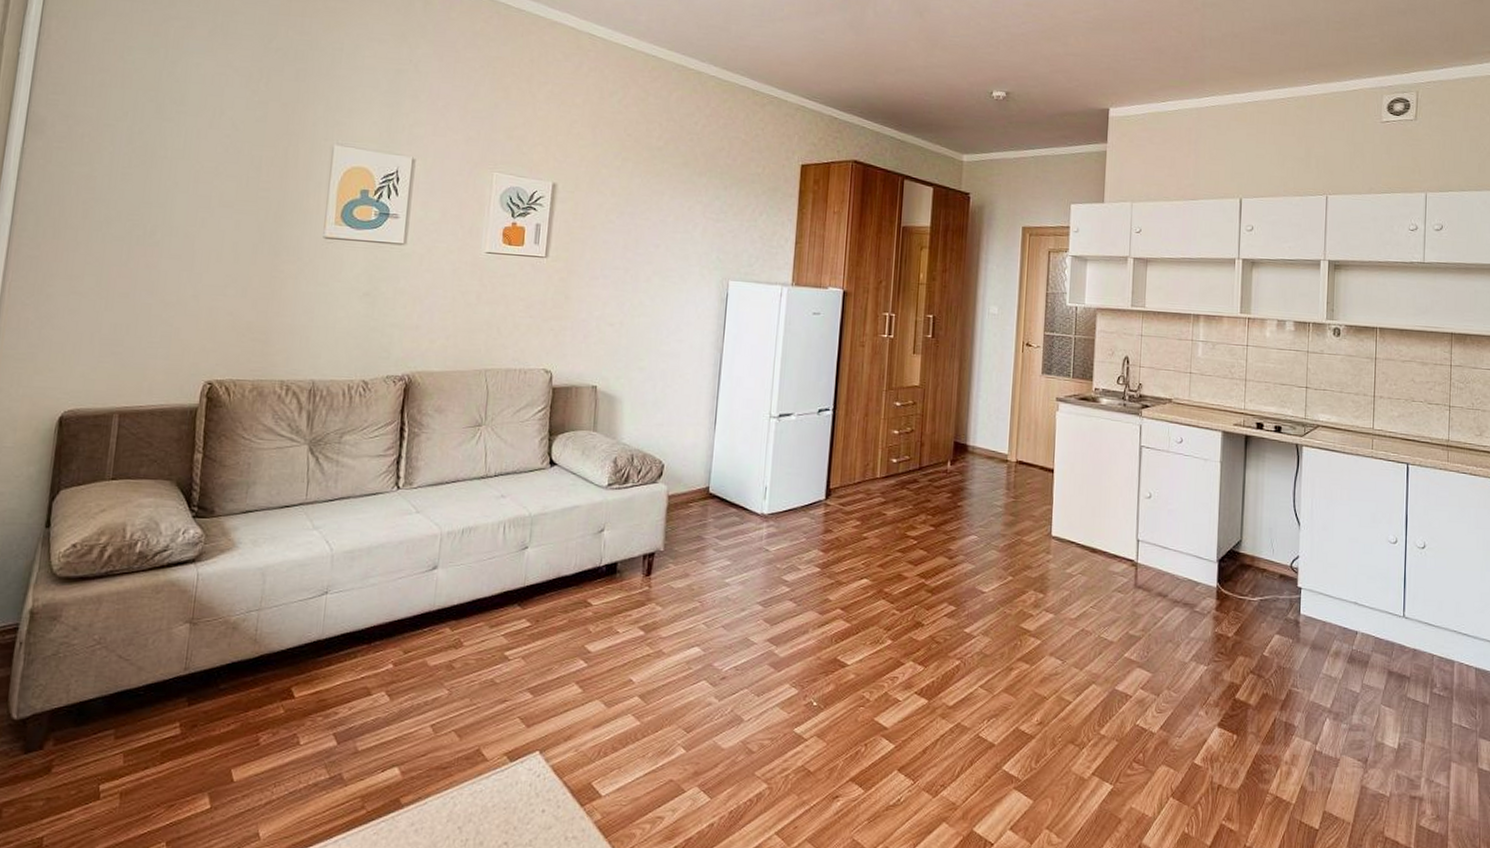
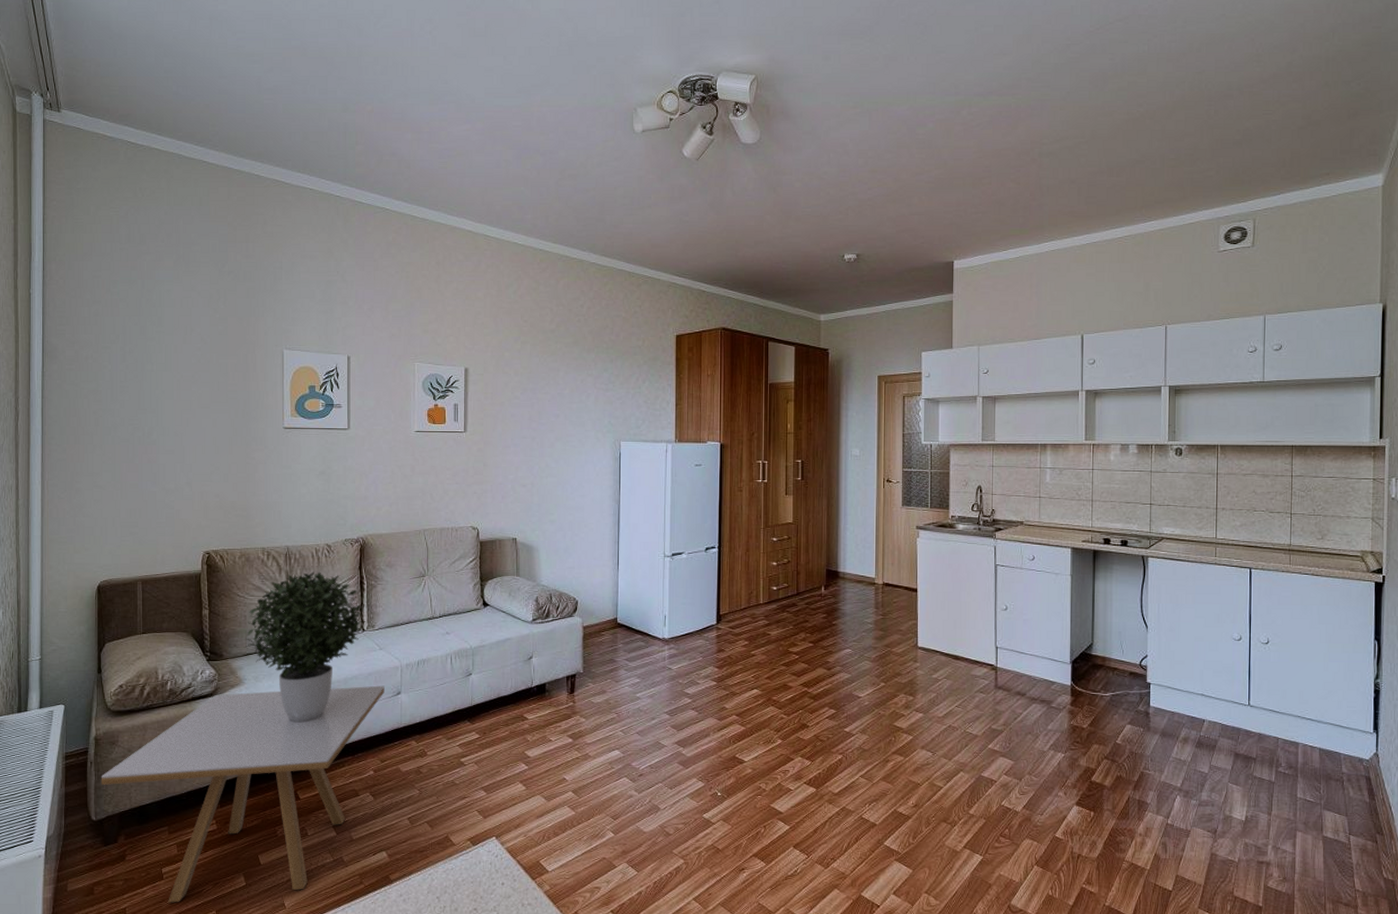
side table: none [30,557,418,831] -> present [100,685,385,903]
potted plant: none [242,413,402,601] -> present [243,571,364,723]

